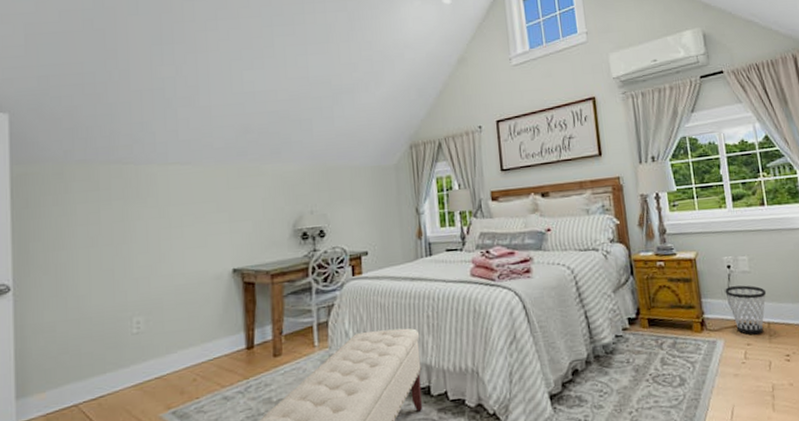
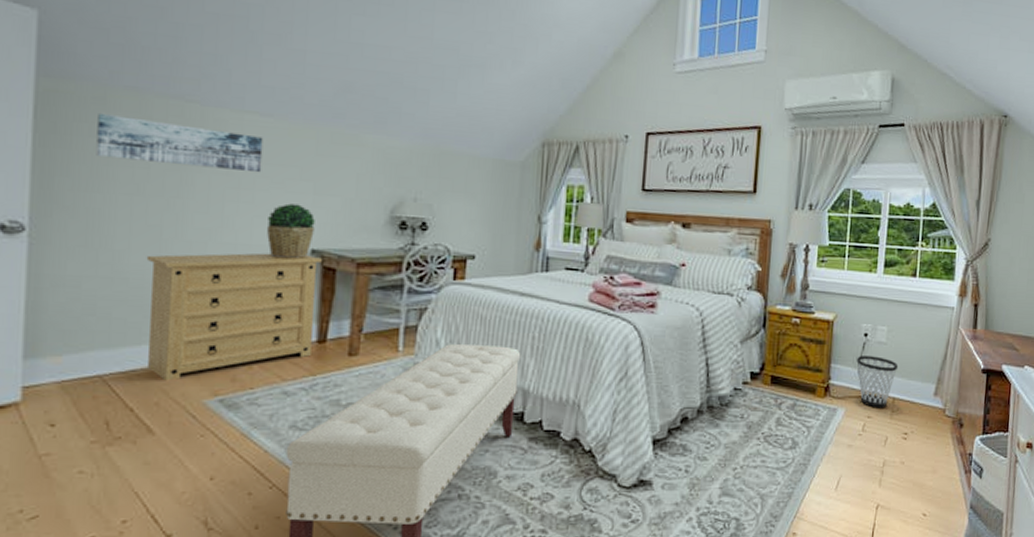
wall art: none [58,182,187,221] -> present [96,112,264,173]
dresser: none [104,274,243,402] -> present [146,253,322,381]
potted plant: none [196,232,234,282] -> present [267,203,315,259]

